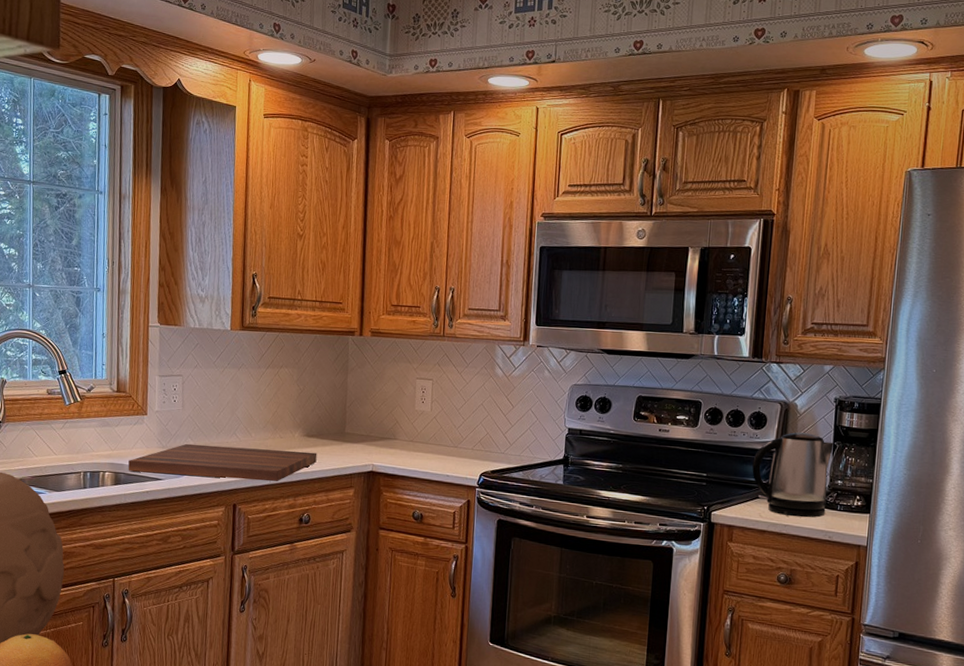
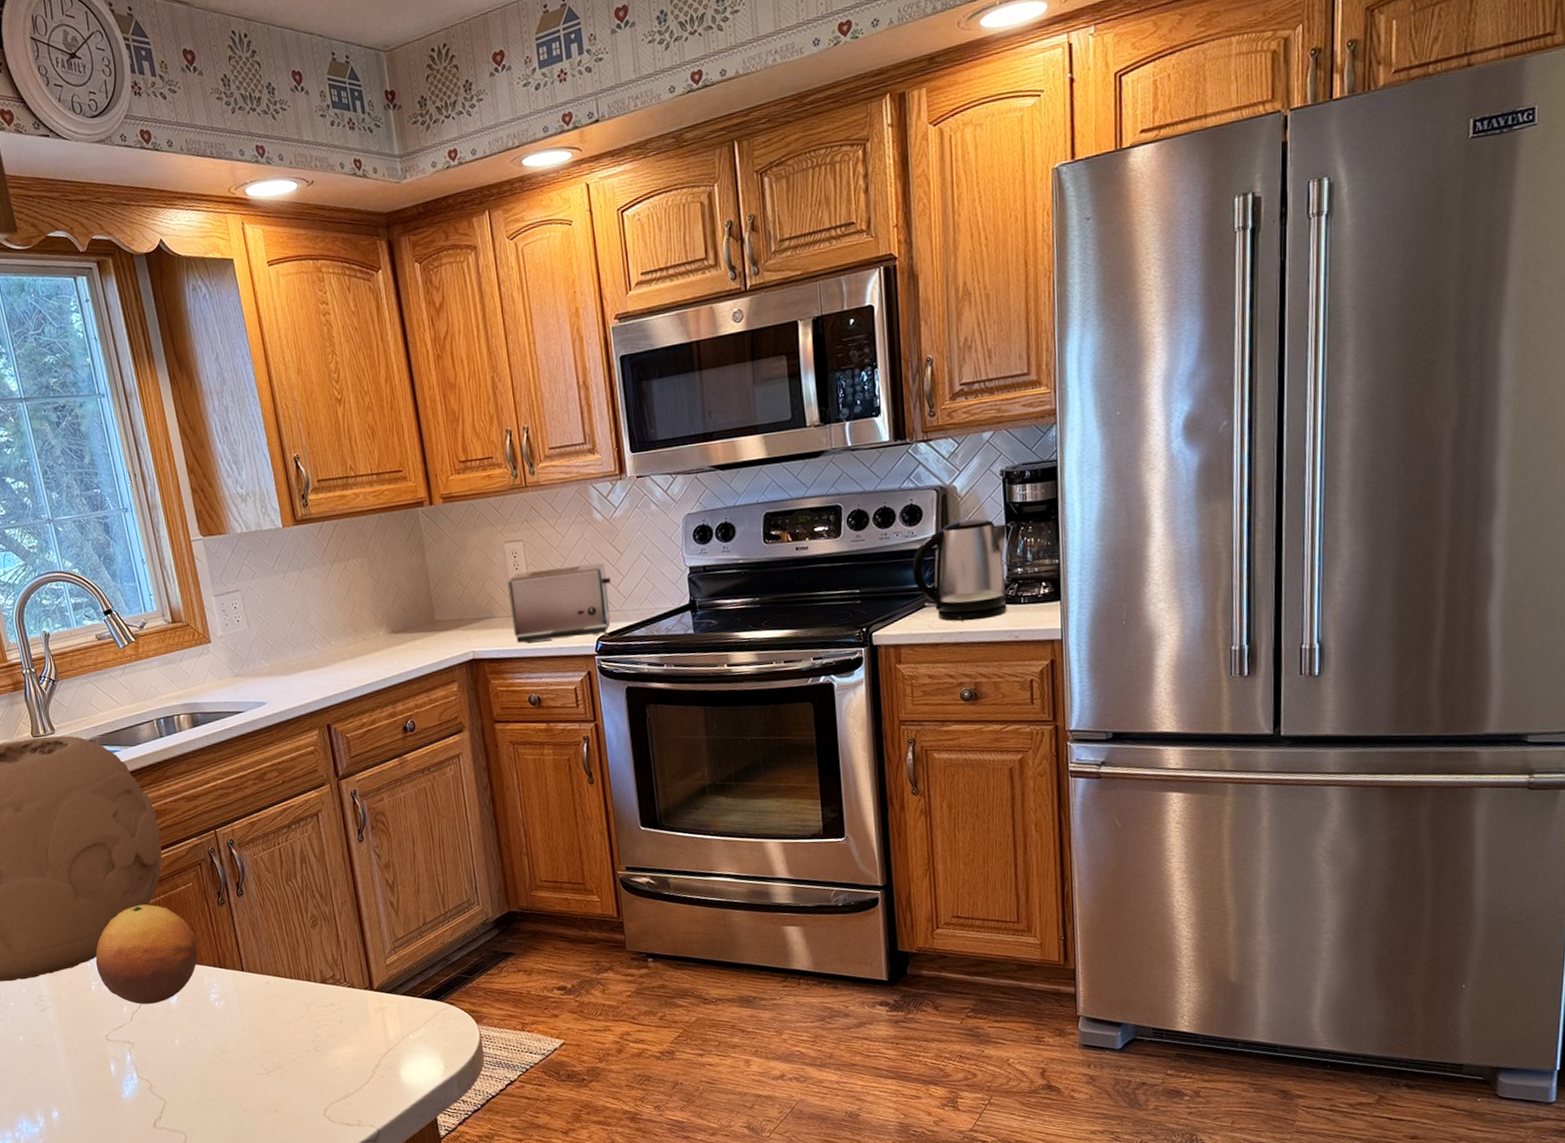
cutting board: present [128,443,317,482] -> none [202,649,410,709]
toaster: none [410,406,501,471] -> present [507,562,611,644]

